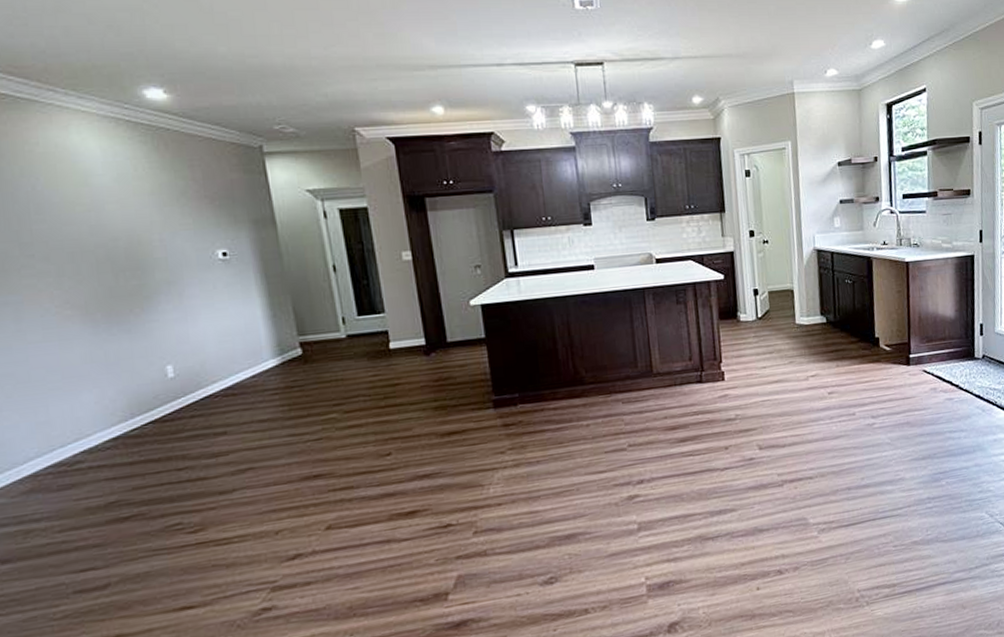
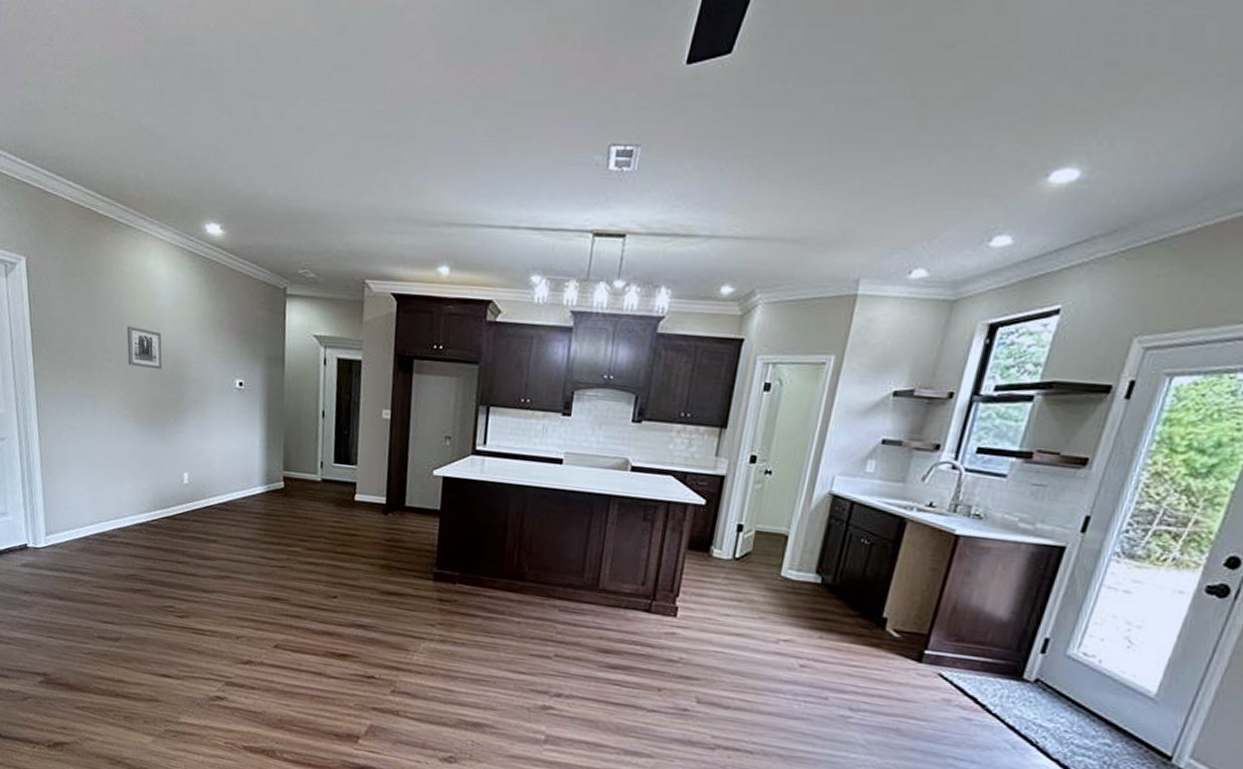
wall art: none [50,212,112,258] -> present [126,326,162,370]

